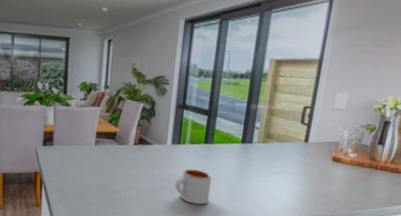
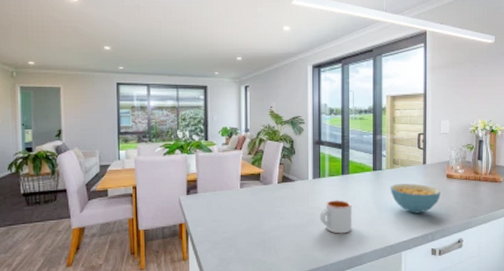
cereal bowl: none [258,160,322,196] -> present [390,183,441,214]

